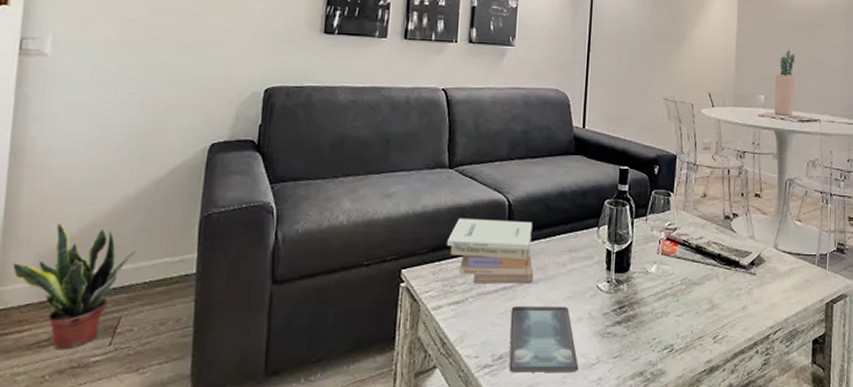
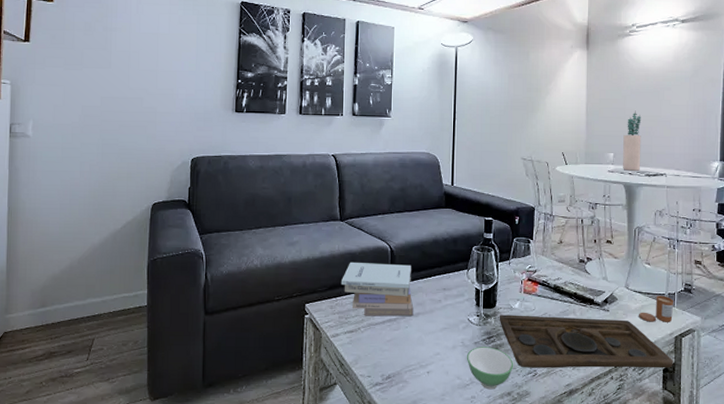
potted plant: present [12,223,142,350] -> none [15,266,106,363]
tablet: present [509,306,579,373] -> none [396,335,455,391]
bowl: none [593,318,648,370] -> present [466,347,514,390]
decorative tray: none [632,280,824,343] -> present [499,314,673,368]
candle: none [788,257,826,287] -> present [639,296,674,322]

